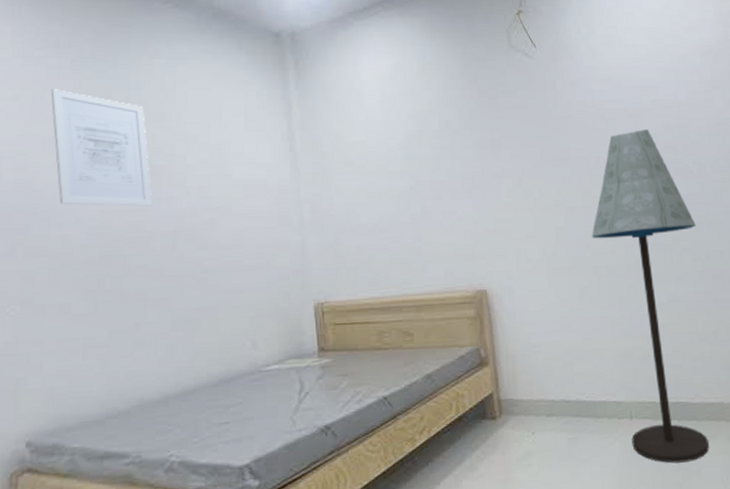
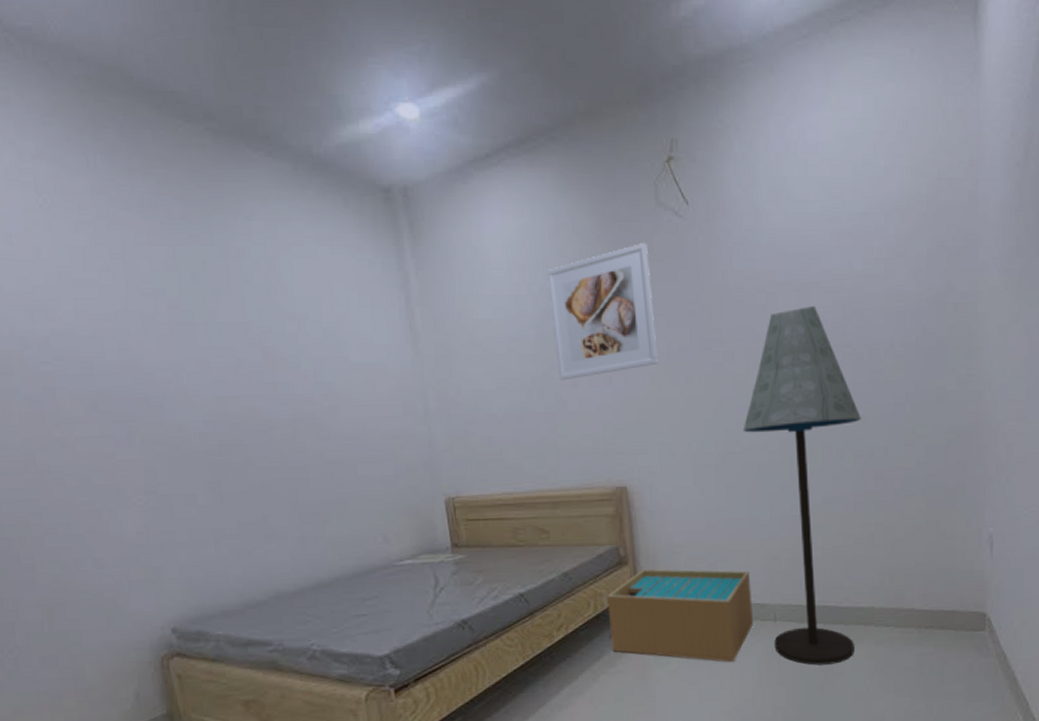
wall art: present [50,89,153,206] -> none [143,257,268,392]
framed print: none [413,78,513,194] -> present [546,243,658,381]
cardboard box: none [469,369,610,463] -> present [607,569,753,662]

